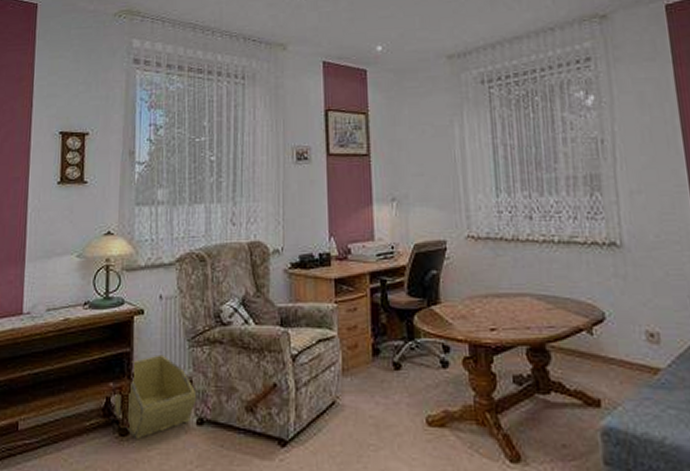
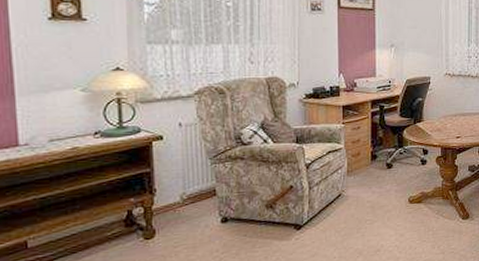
storage bin: present [113,354,197,440] -> none [135,172,221,241]

